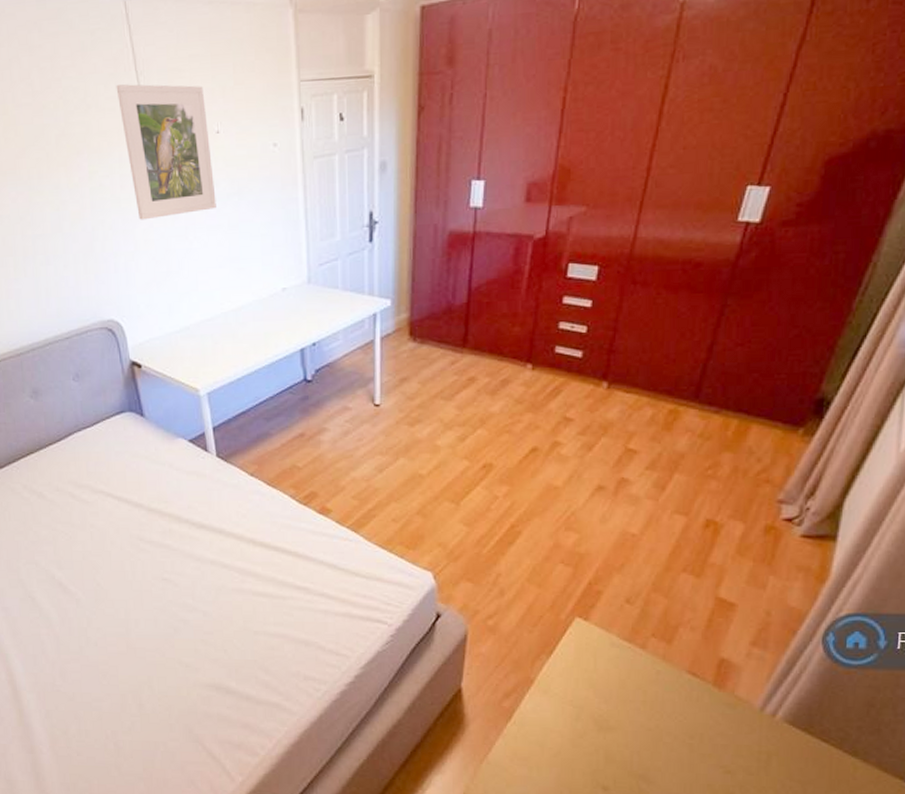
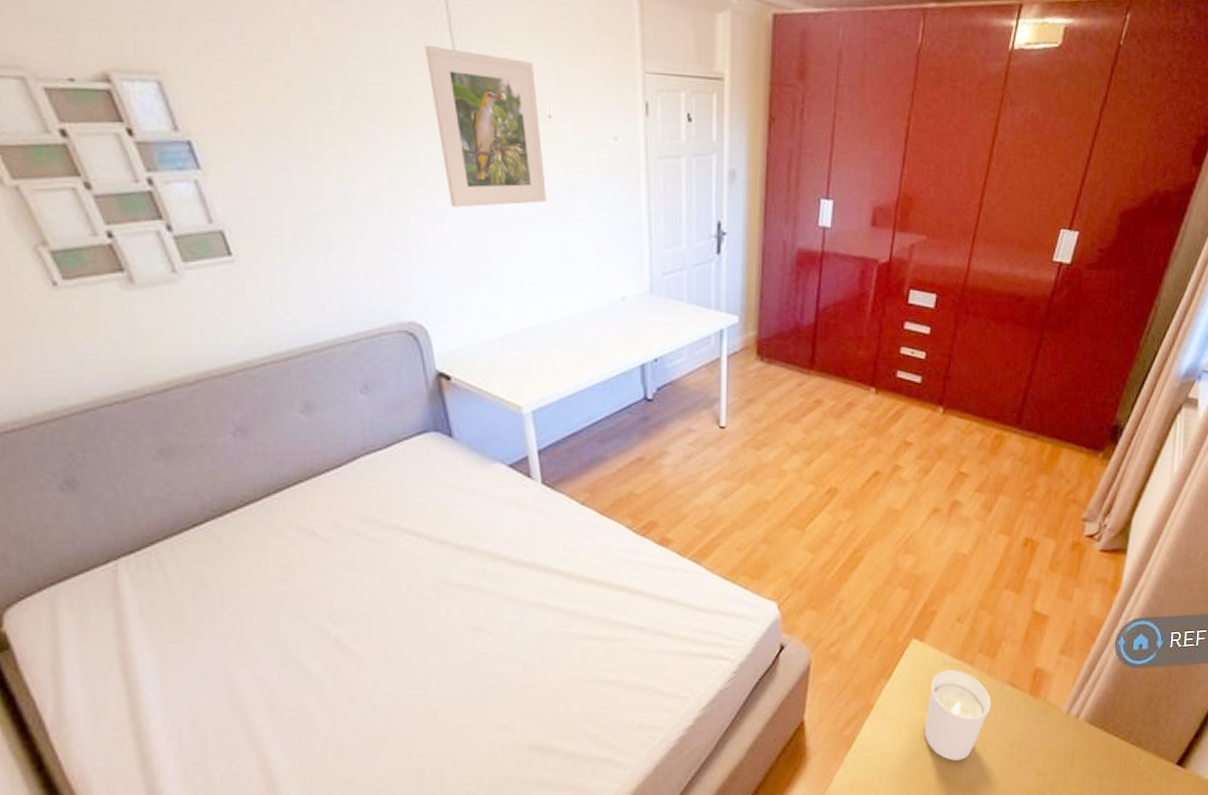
candle holder: none [589,652,667,746] -> present [924,670,991,761]

